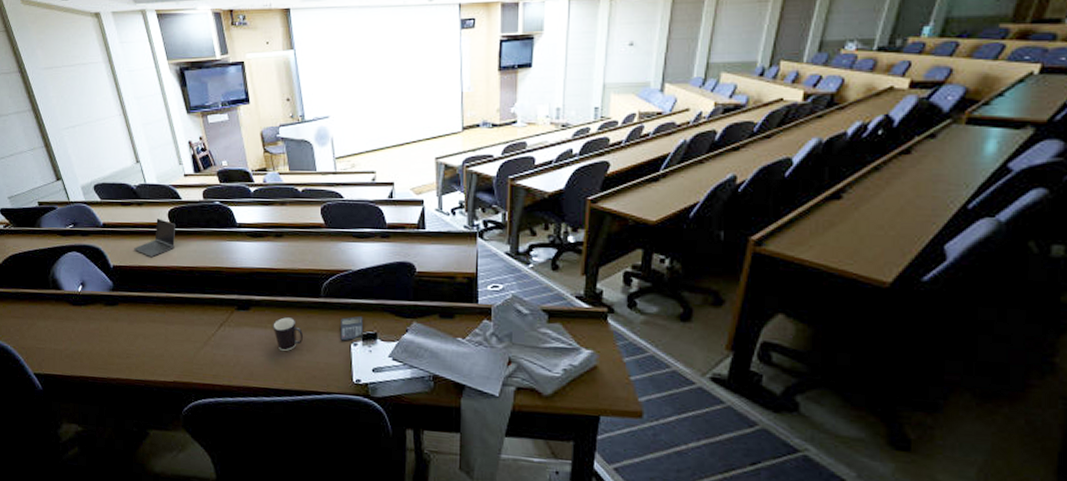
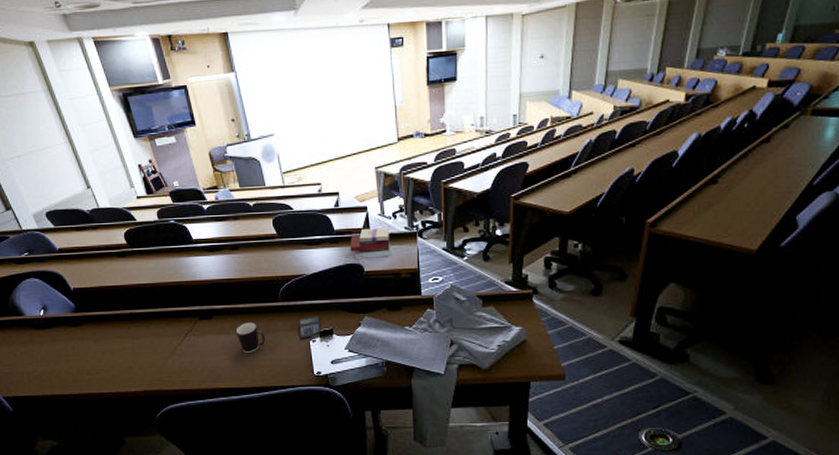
laptop computer: present [134,218,176,258] -> none [93,240,134,278]
books: none [402,224,447,258] -> present [350,227,391,260]

